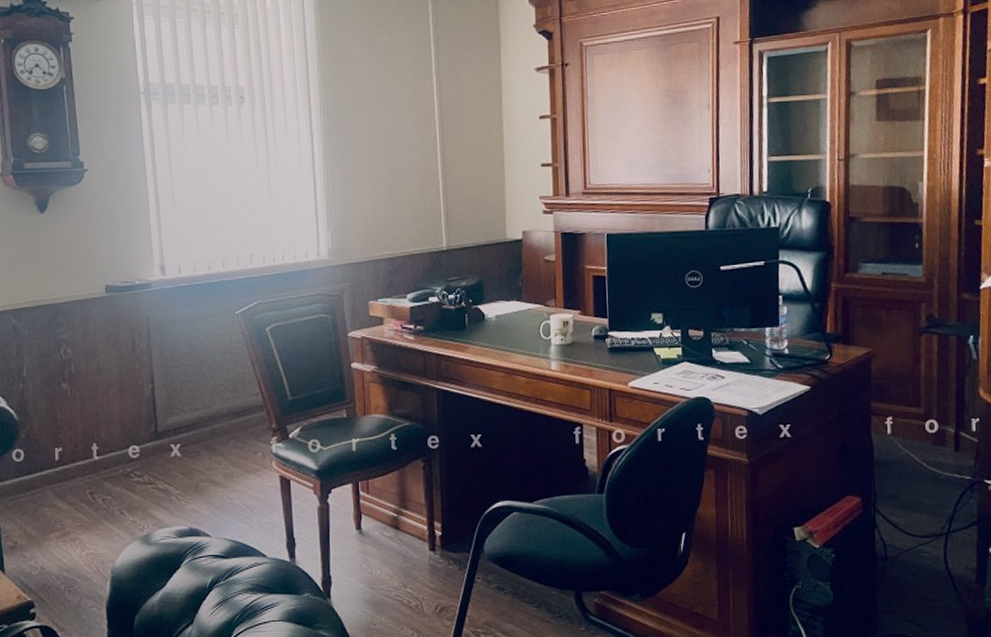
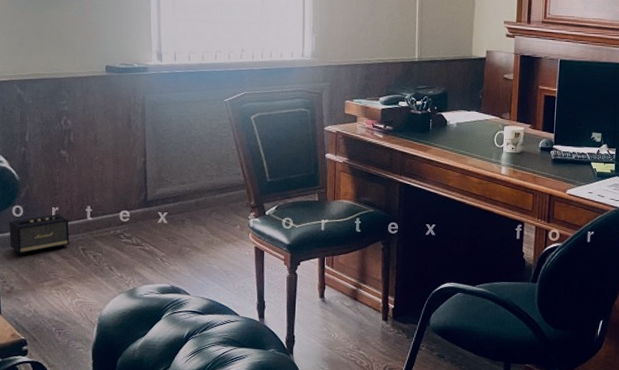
speaker: none [10,455,76,504] -> present [9,214,70,254]

